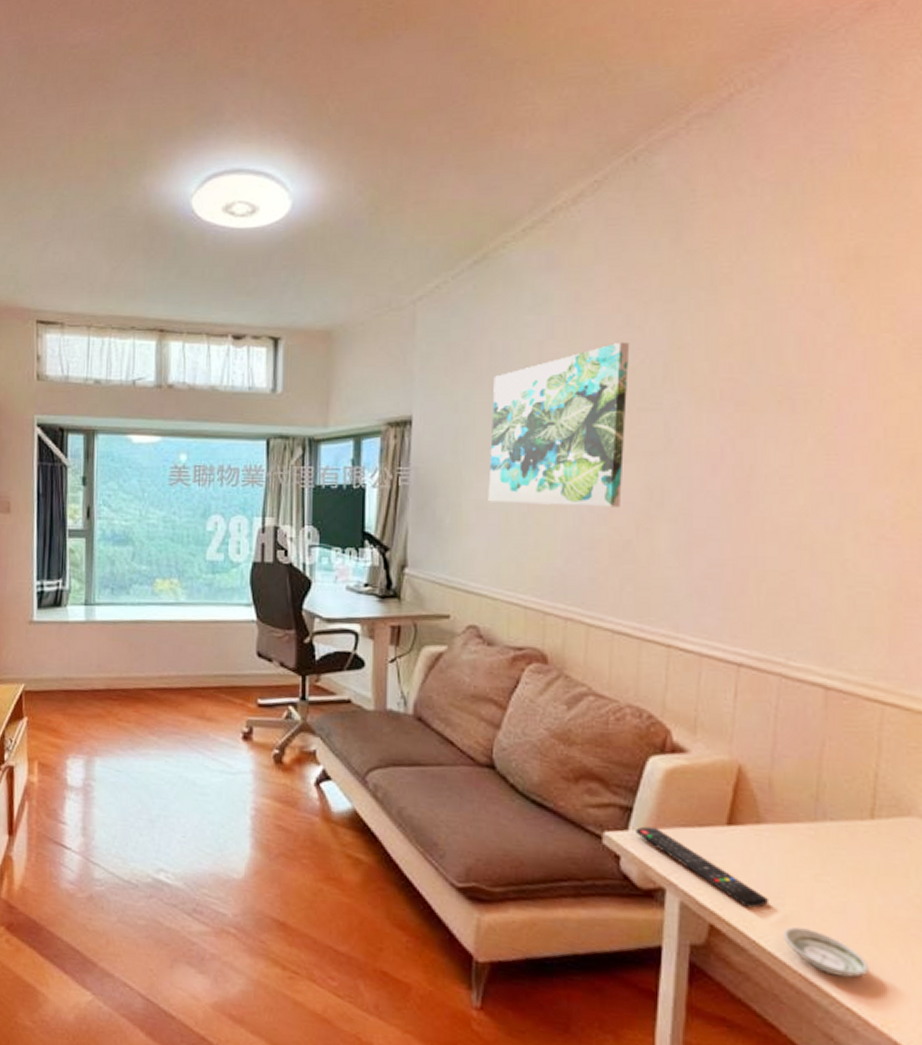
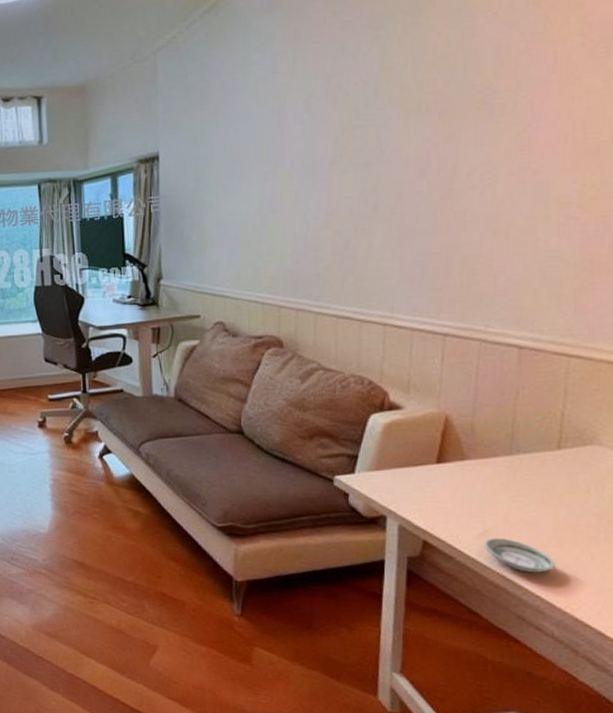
wall art: present [488,341,630,508] -> none [226,68,345,219]
remote control: present [636,826,768,909] -> none [361,469,471,527]

